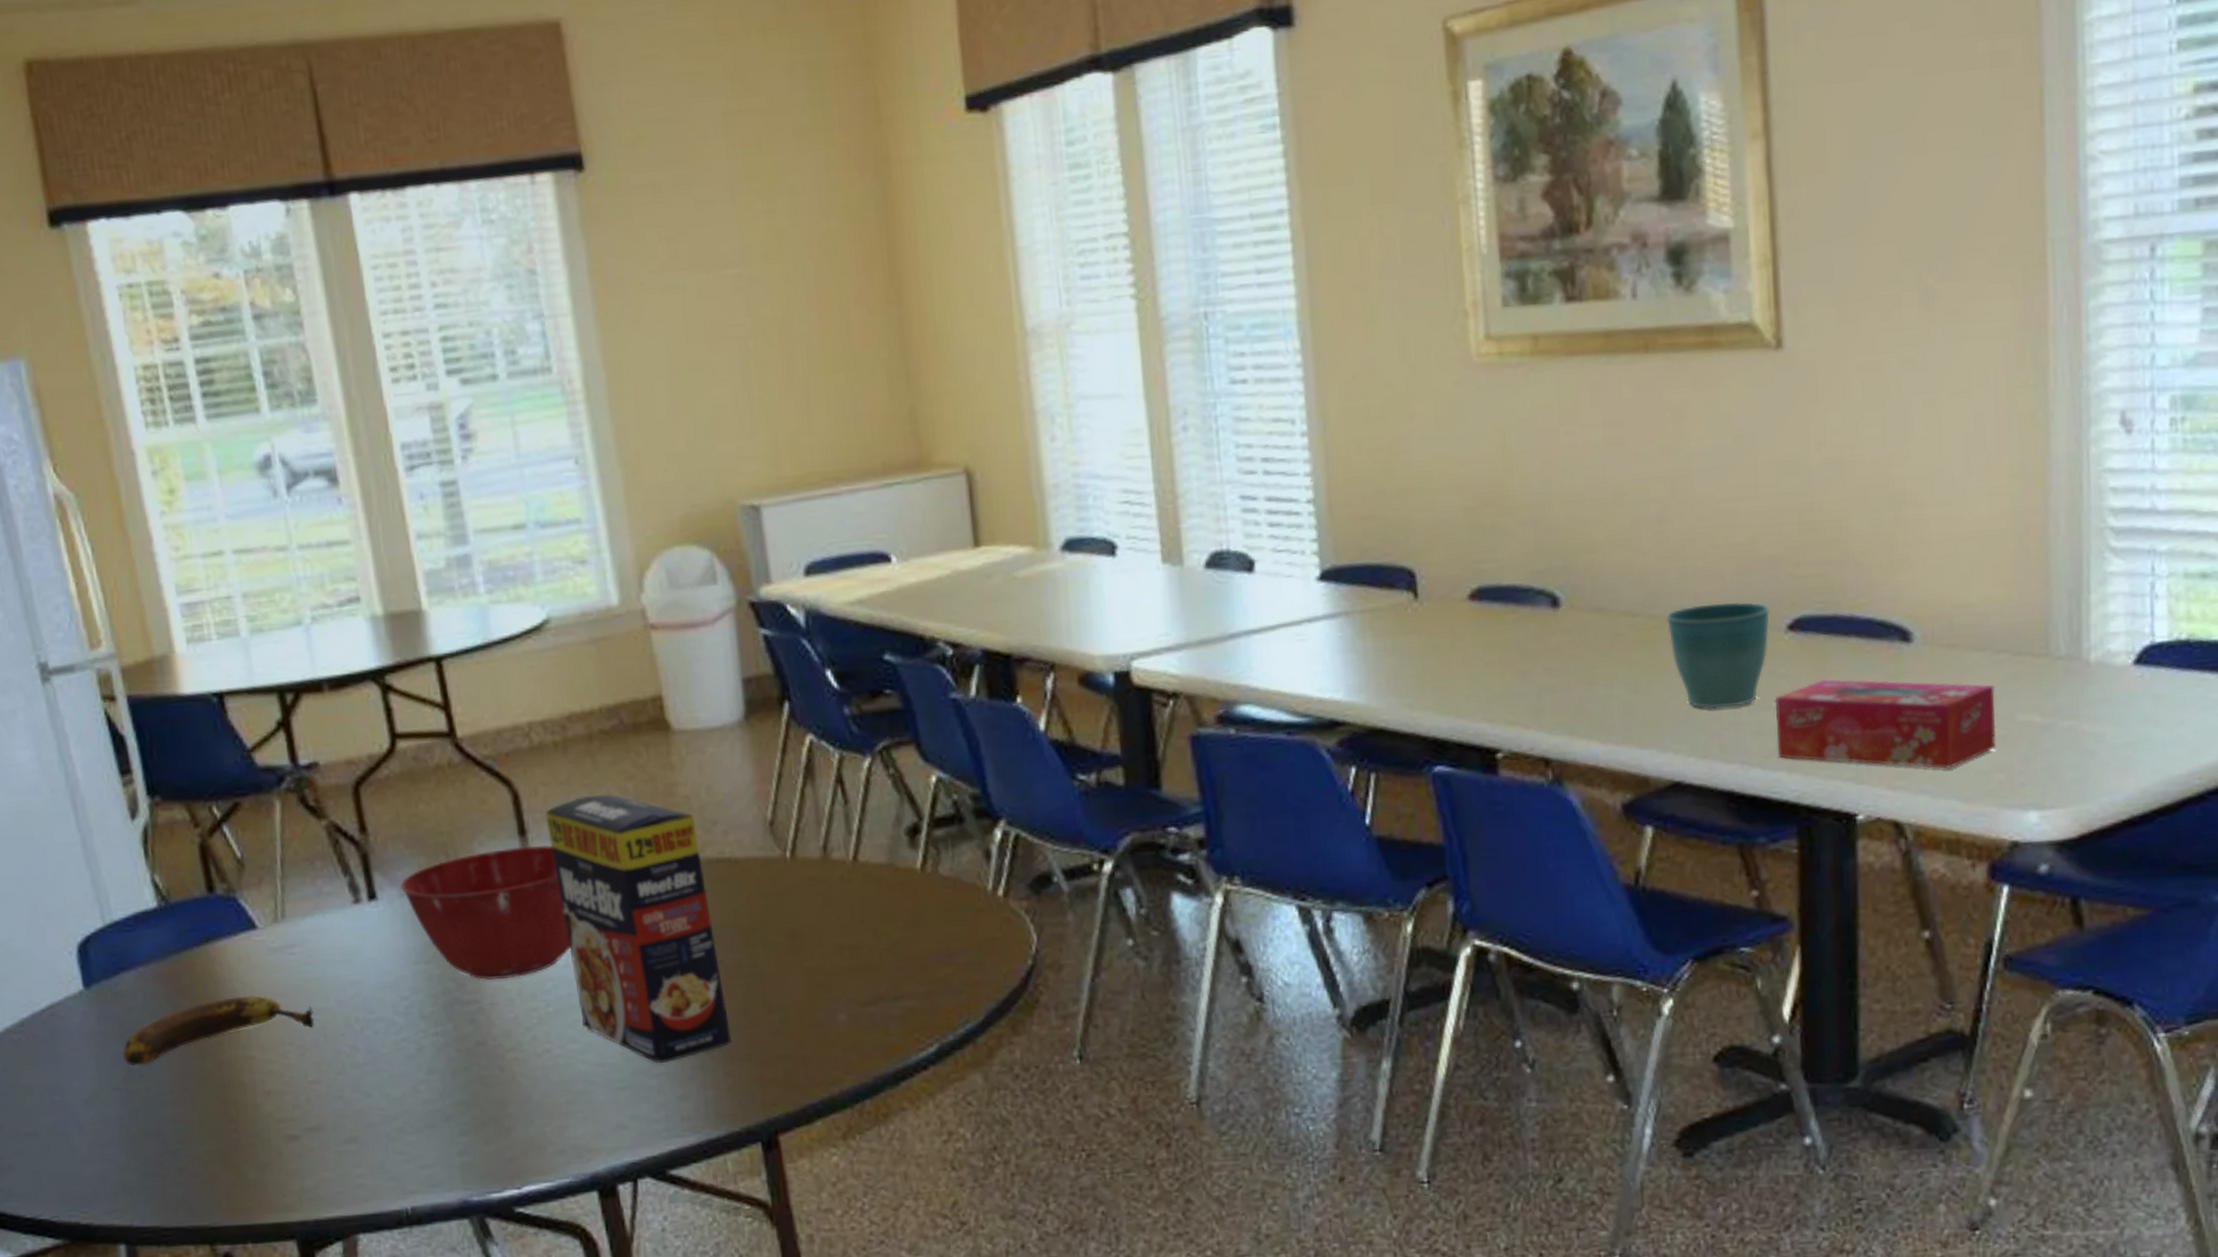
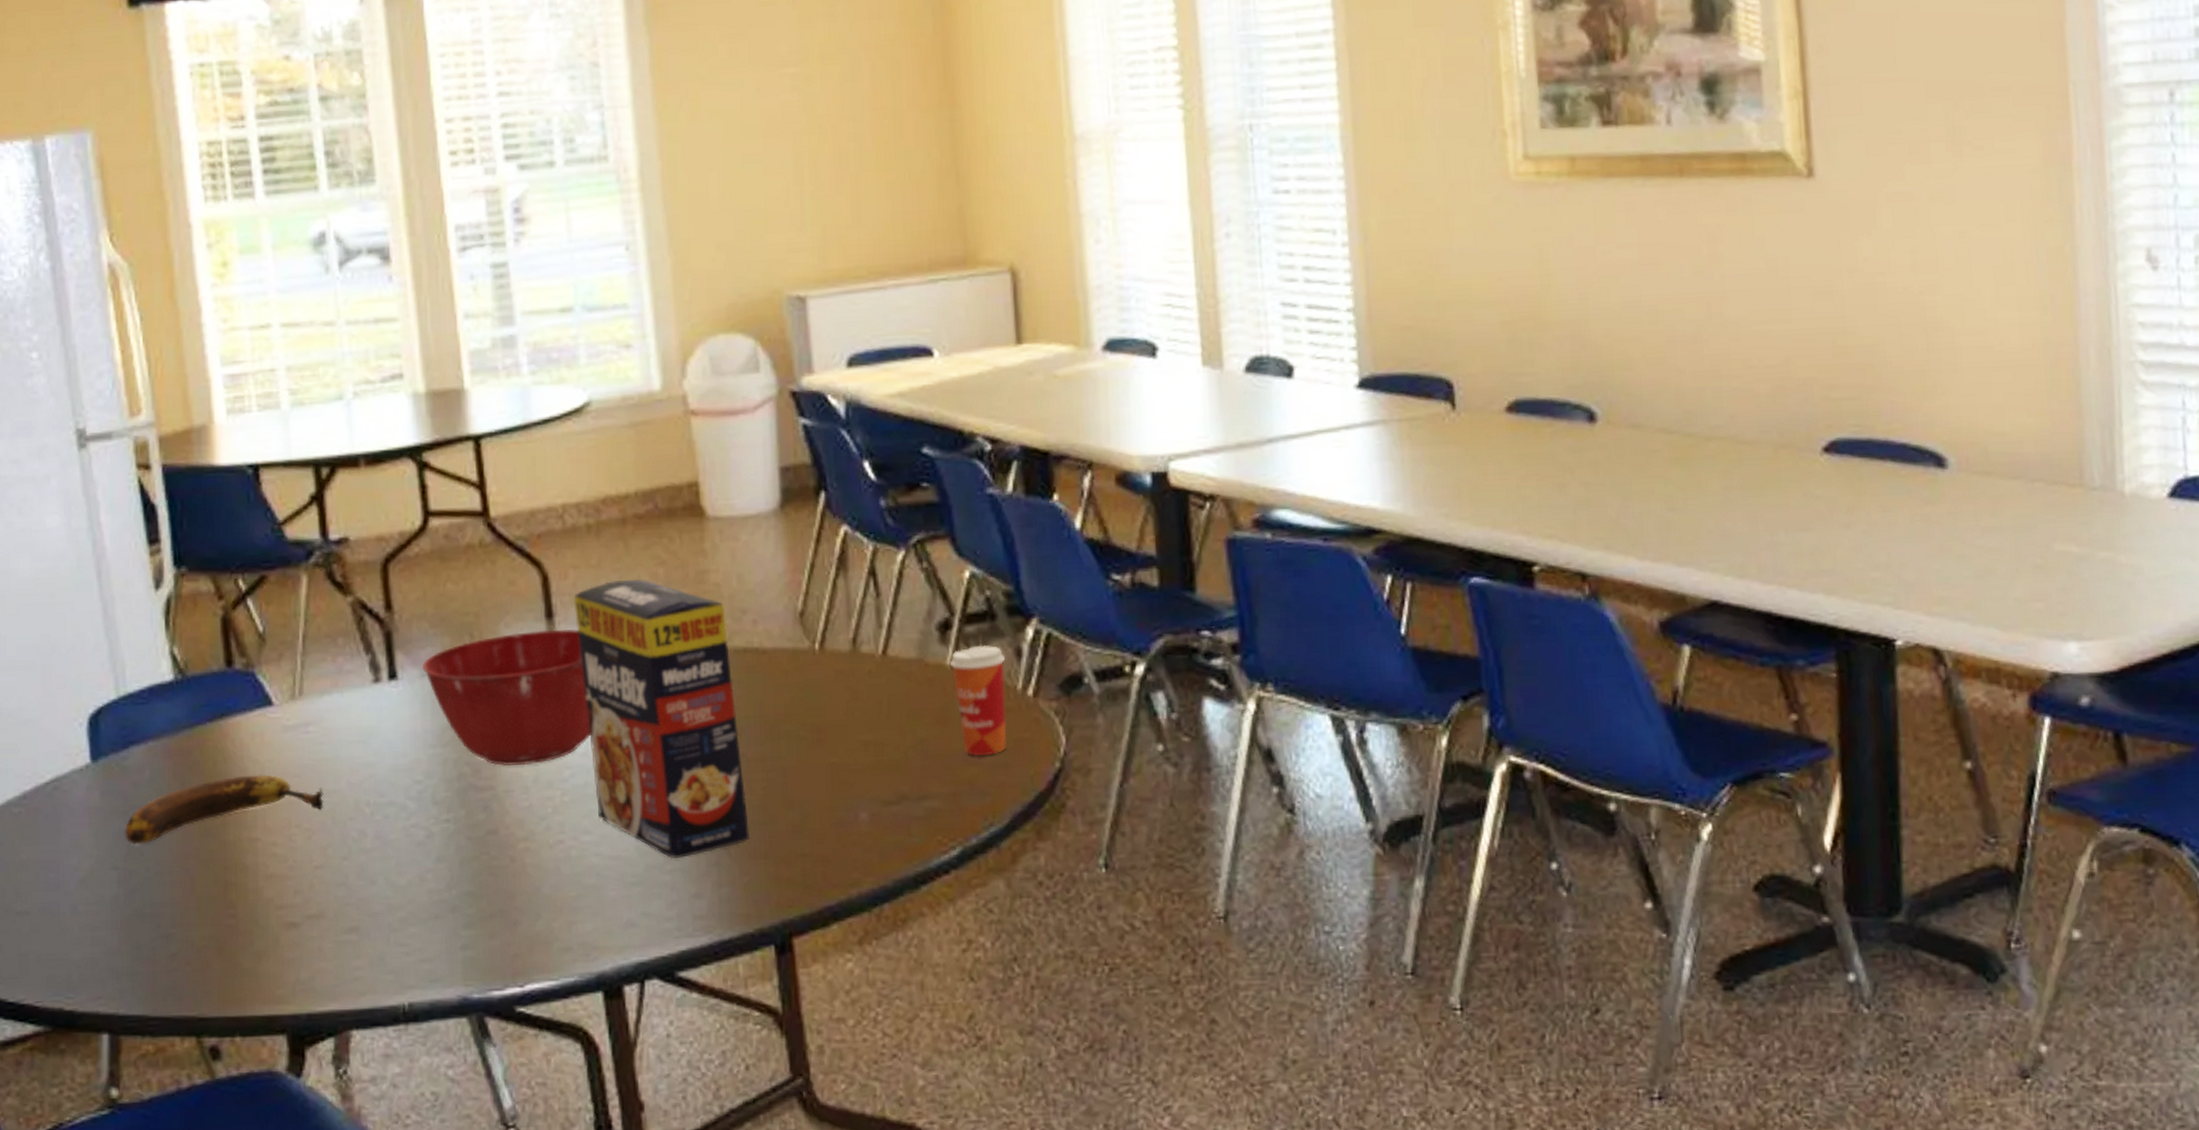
paper cup: none [919,848,979,957] -> present [949,645,1006,757]
flower pot: present [1666,601,1771,709] -> none [1702,422,1806,529]
tissue box: present [1775,679,1996,769] -> none [1811,503,2033,596]

